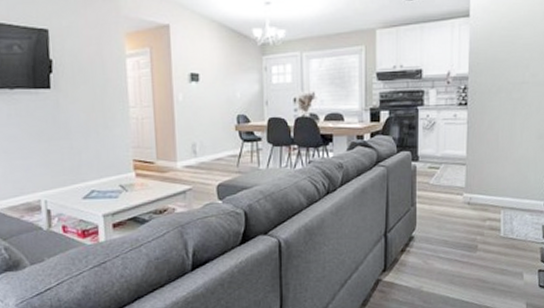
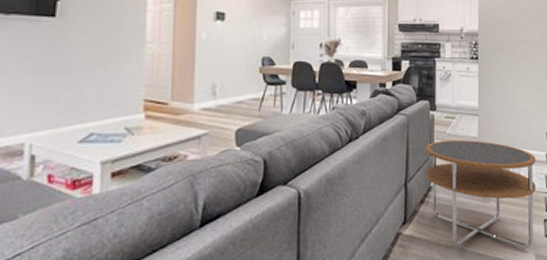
side table: none [407,190,532,298] -> present [426,139,536,249]

